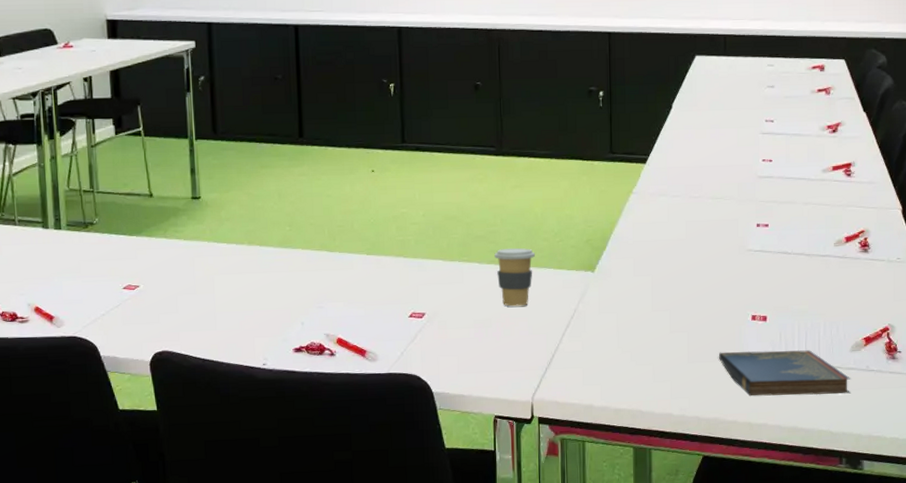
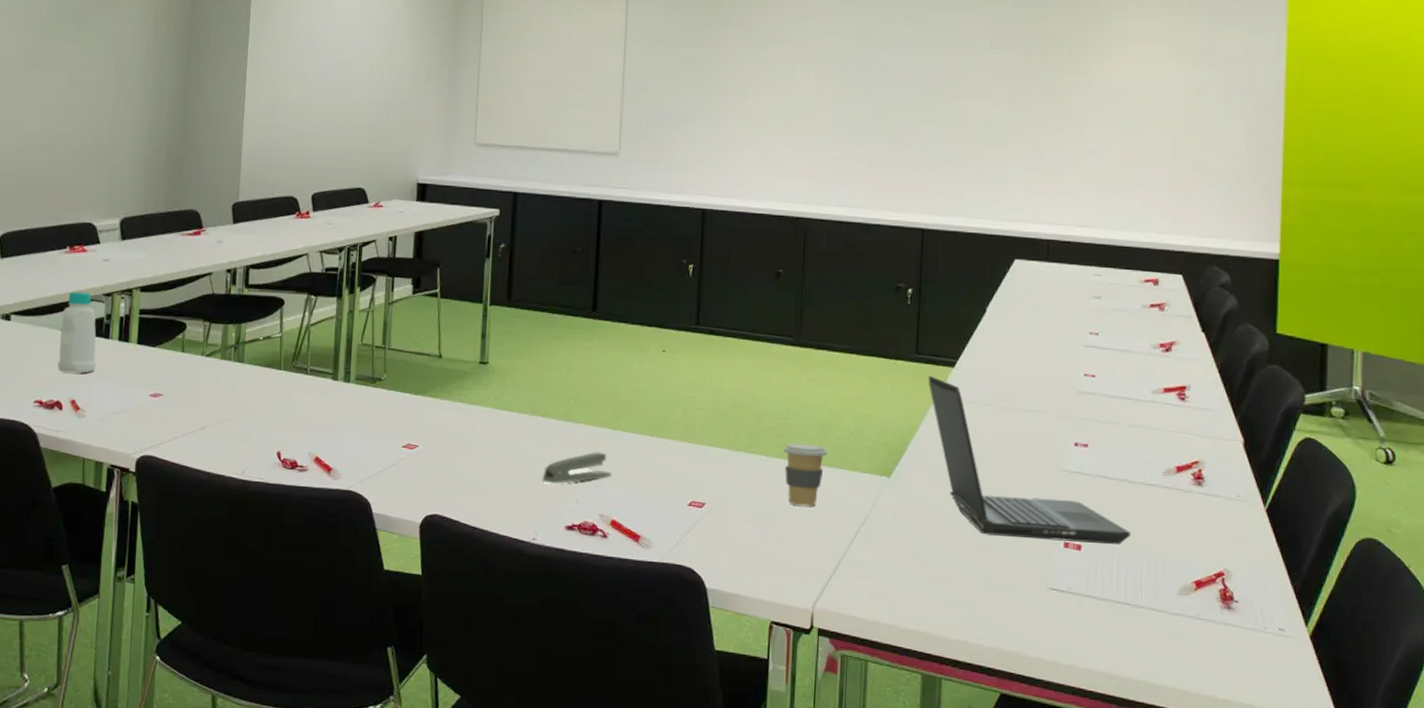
stapler: none [266,274,334,311] -> present [542,451,612,485]
laptop computer: none [623,173,809,316] -> present [928,375,1131,545]
hardcover book: present [719,350,851,397] -> none [1025,579,1178,643]

